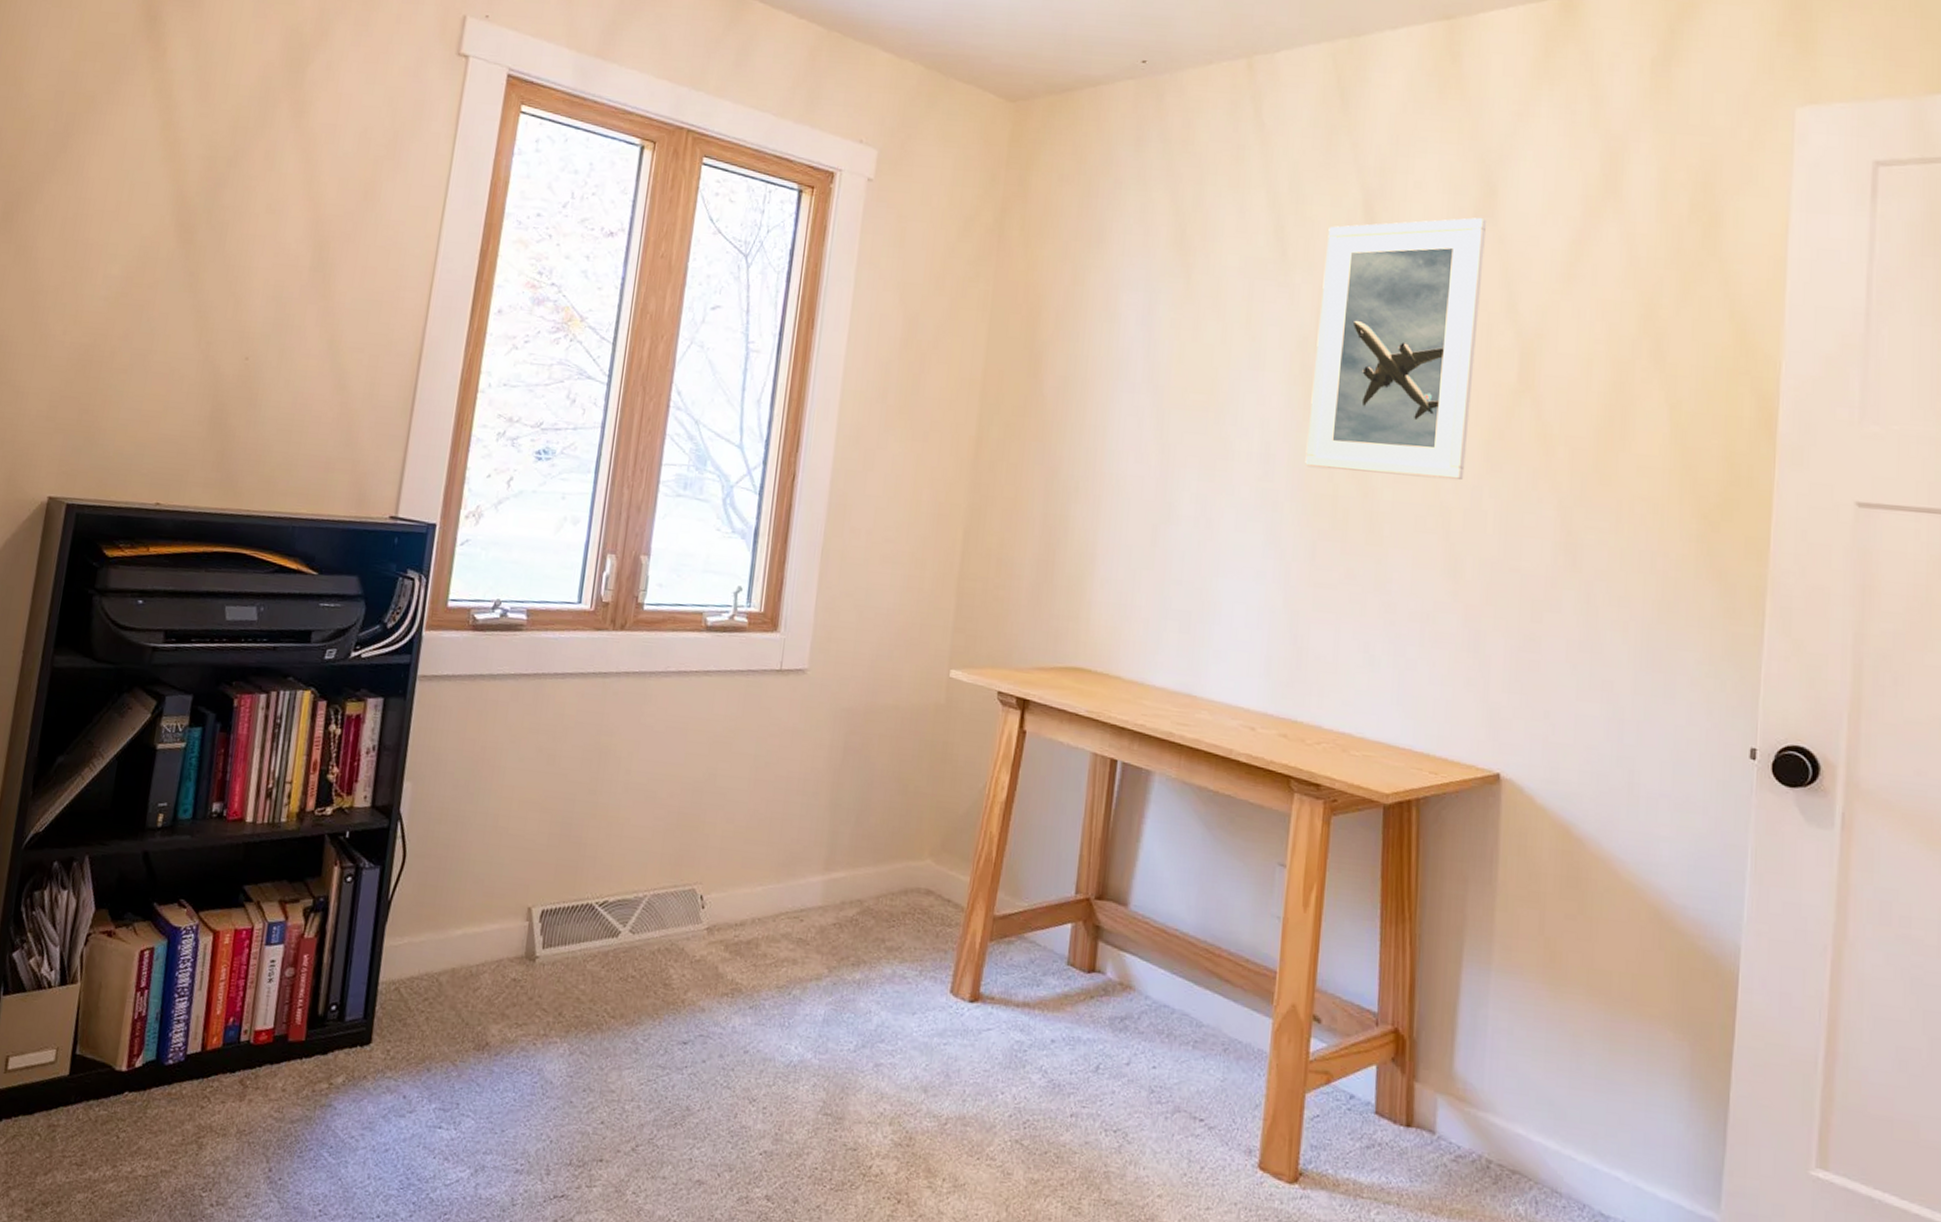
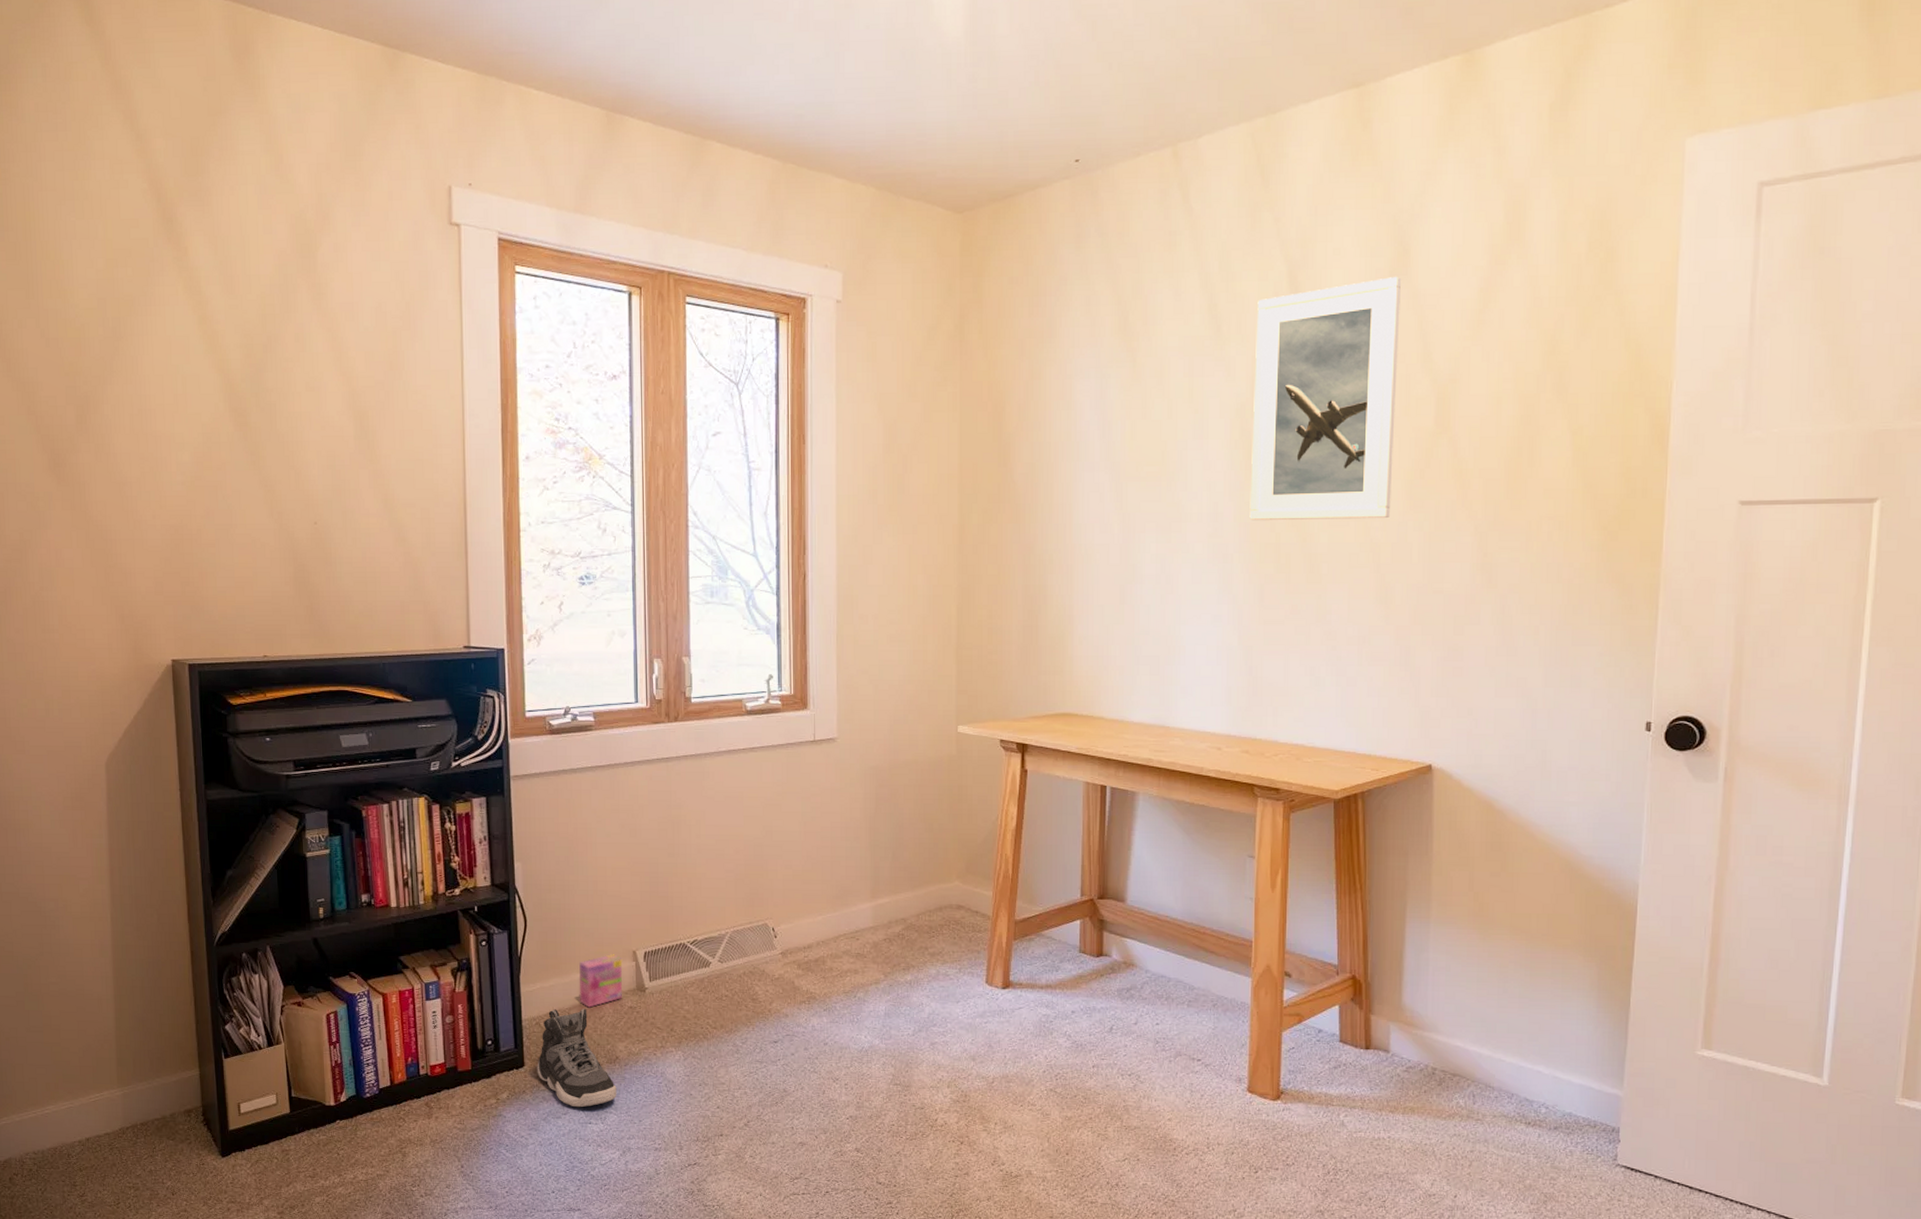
sneaker: none [385,972,481,1106] -> present [537,1009,617,1108]
box: none [452,907,514,975] -> present [578,953,623,1008]

